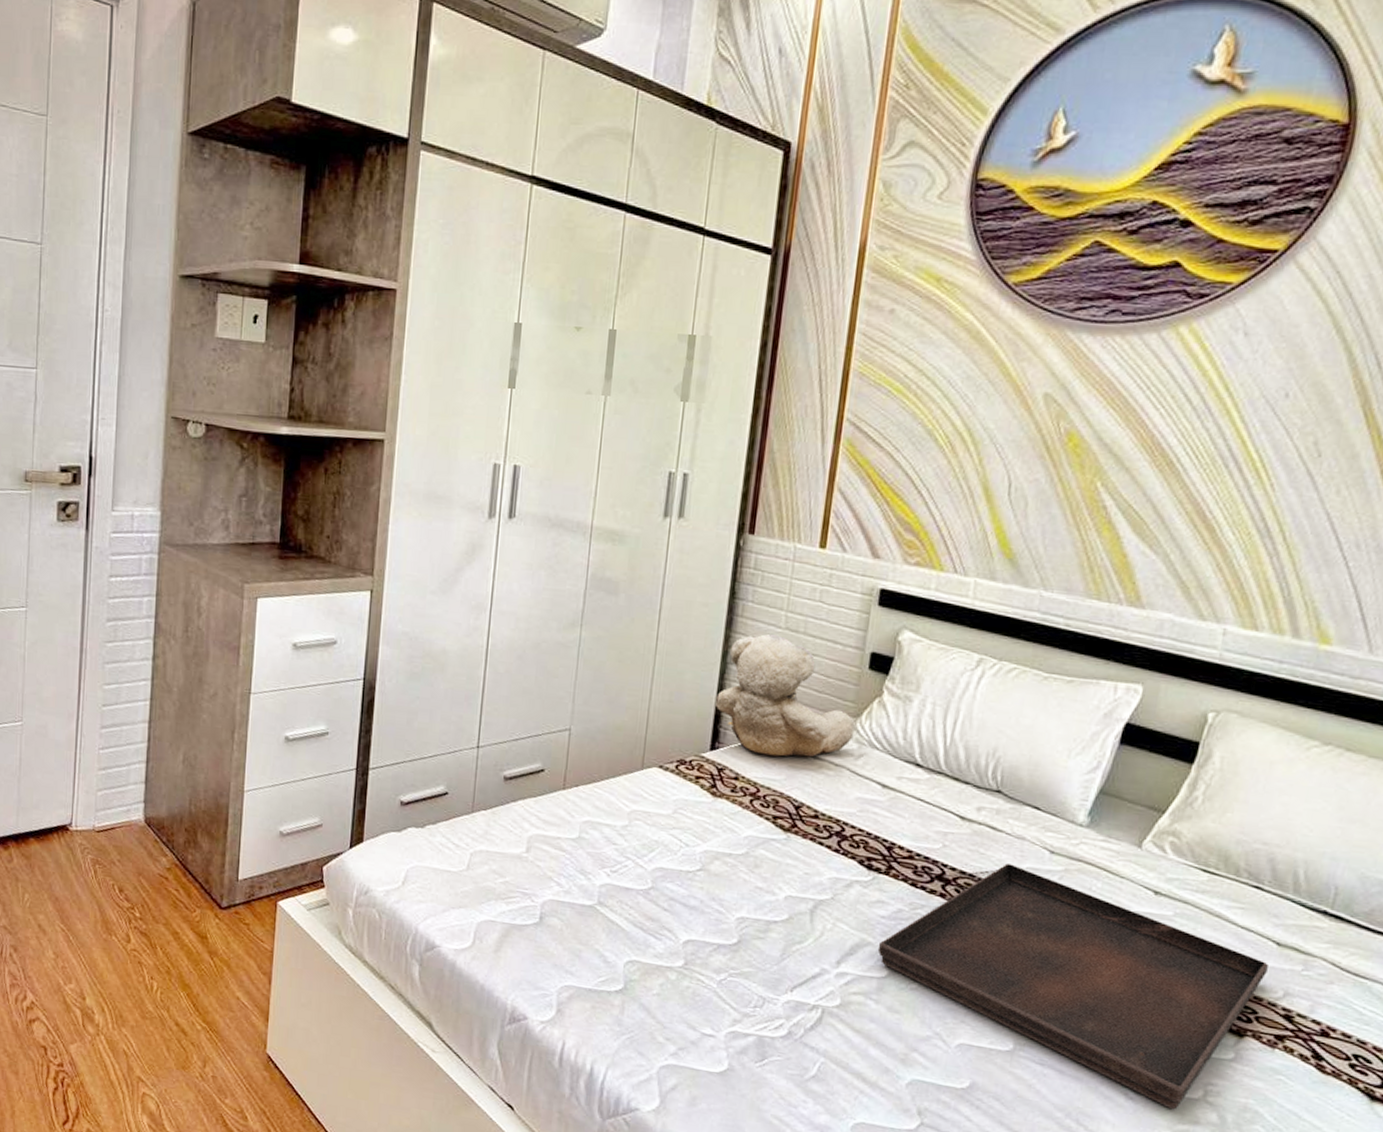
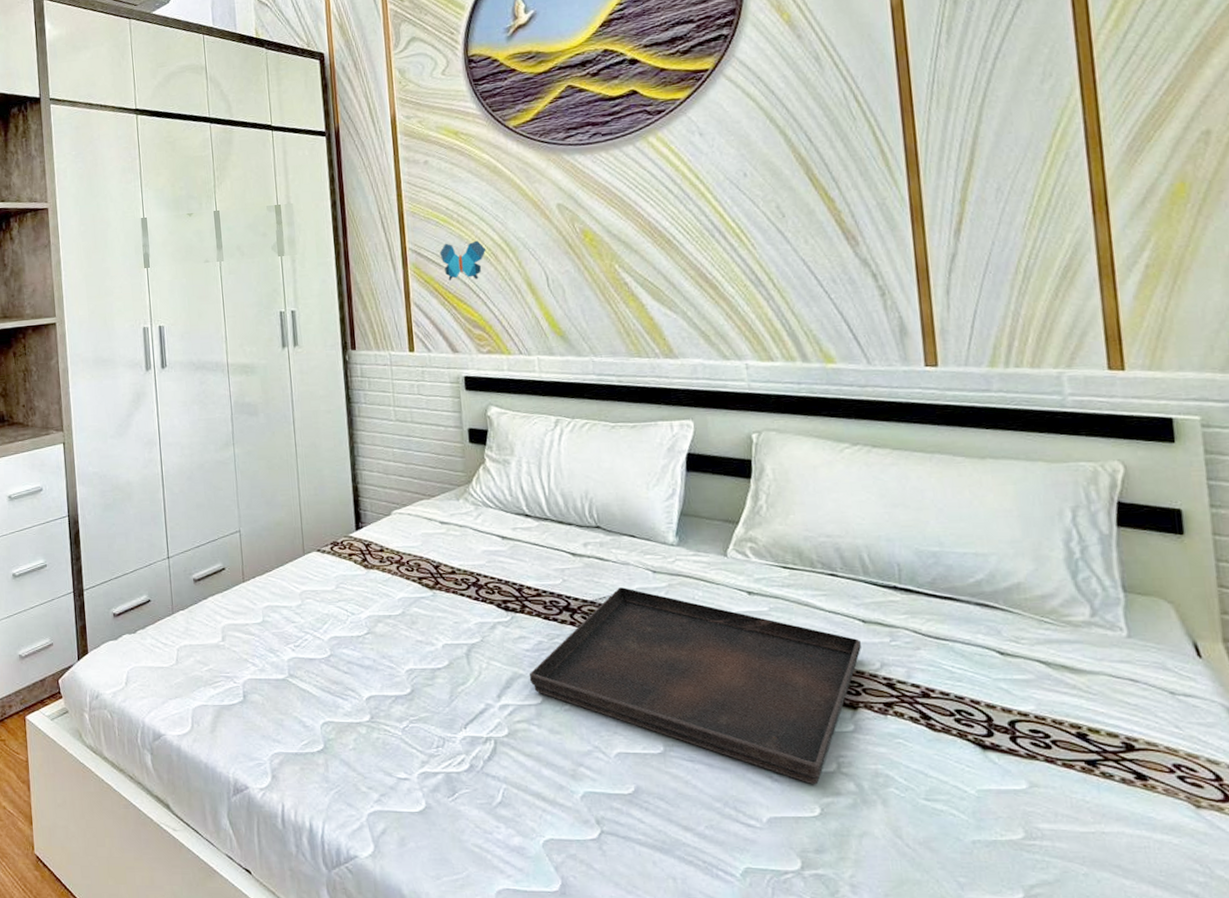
teddy bear: present [716,633,855,757] -> none [352,426,469,527]
decorative butterfly: none [883,419,943,472] -> present [439,240,487,282]

